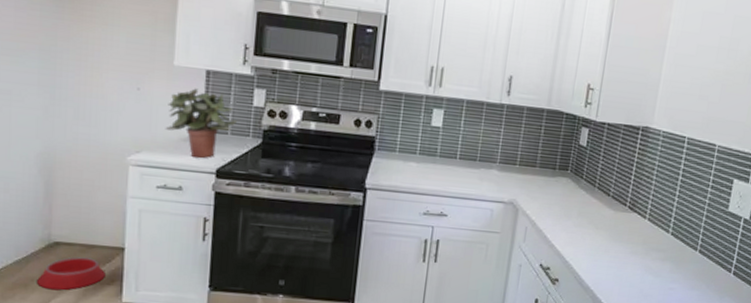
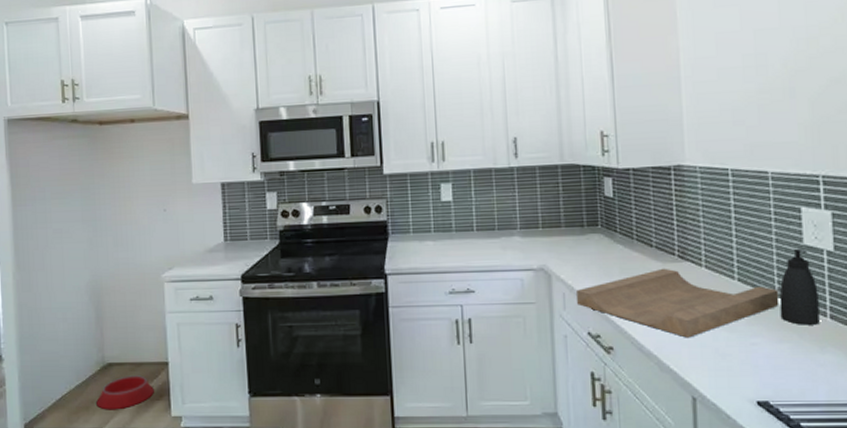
potted plant: present [165,88,238,158] -> none [191,201,255,266]
cutting board: none [536,215,701,278] -> present [577,268,780,338]
soap dispenser: none [696,213,731,278] -> present [779,248,820,325]

